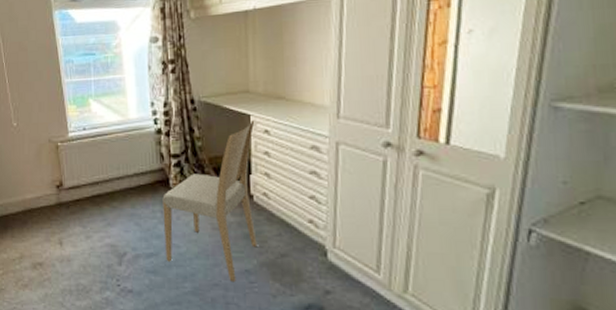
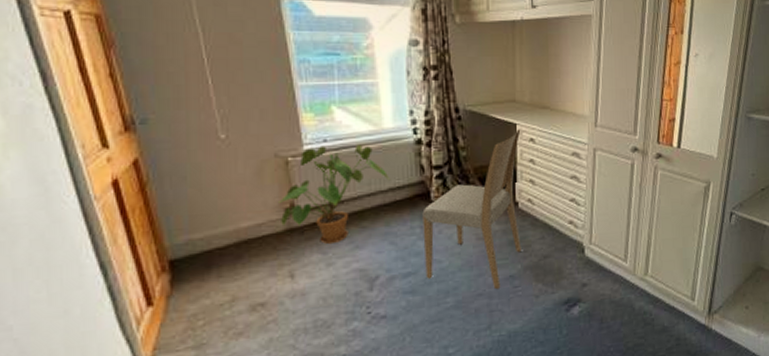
house plant: none [52,133,135,219] -> present [279,144,390,244]

